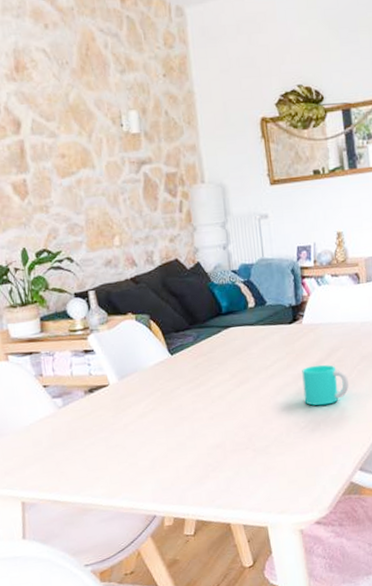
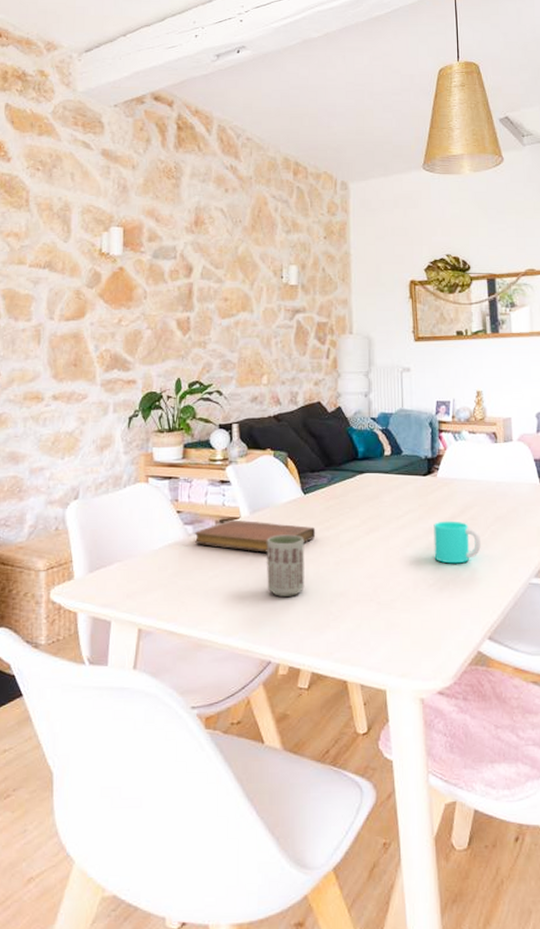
notebook: none [64,385,187,416] -> present [194,519,316,552]
cup: none [139,395,181,456] -> present [267,534,305,596]

